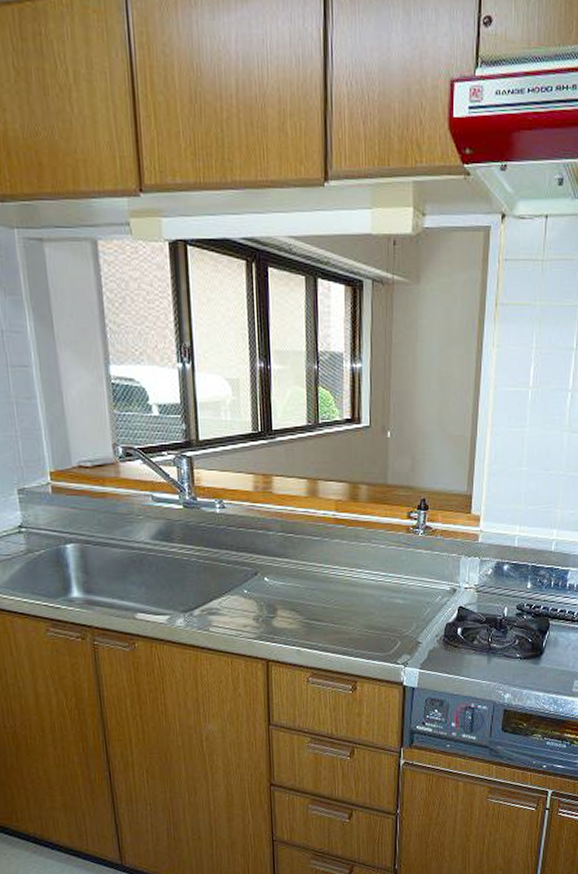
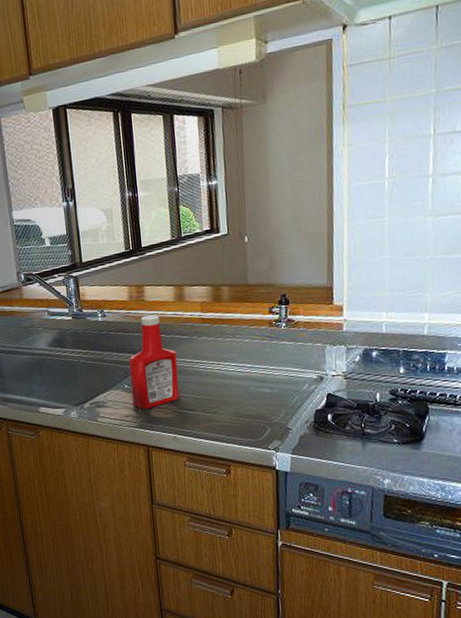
ketchup bottle: none [250,510,307,618] -> present [129,315,180,409]

